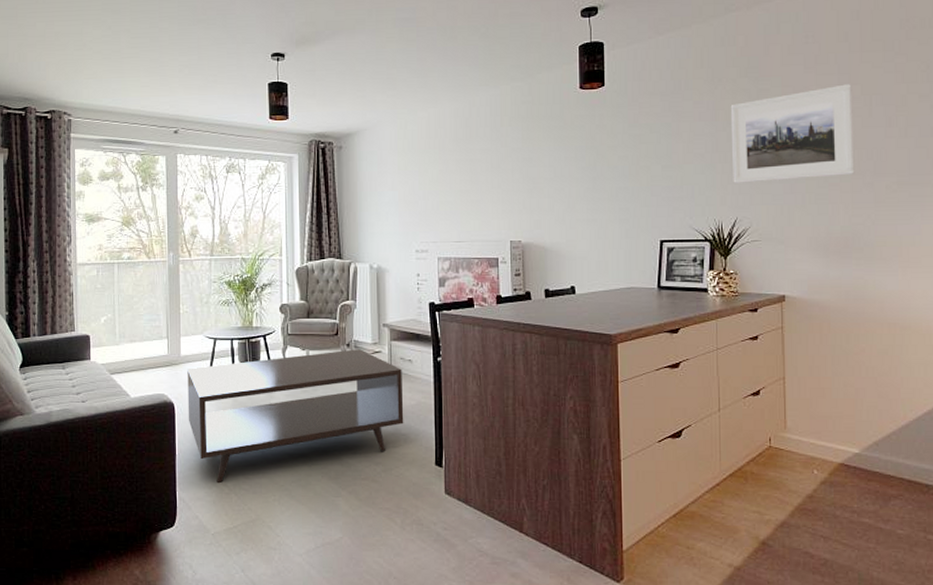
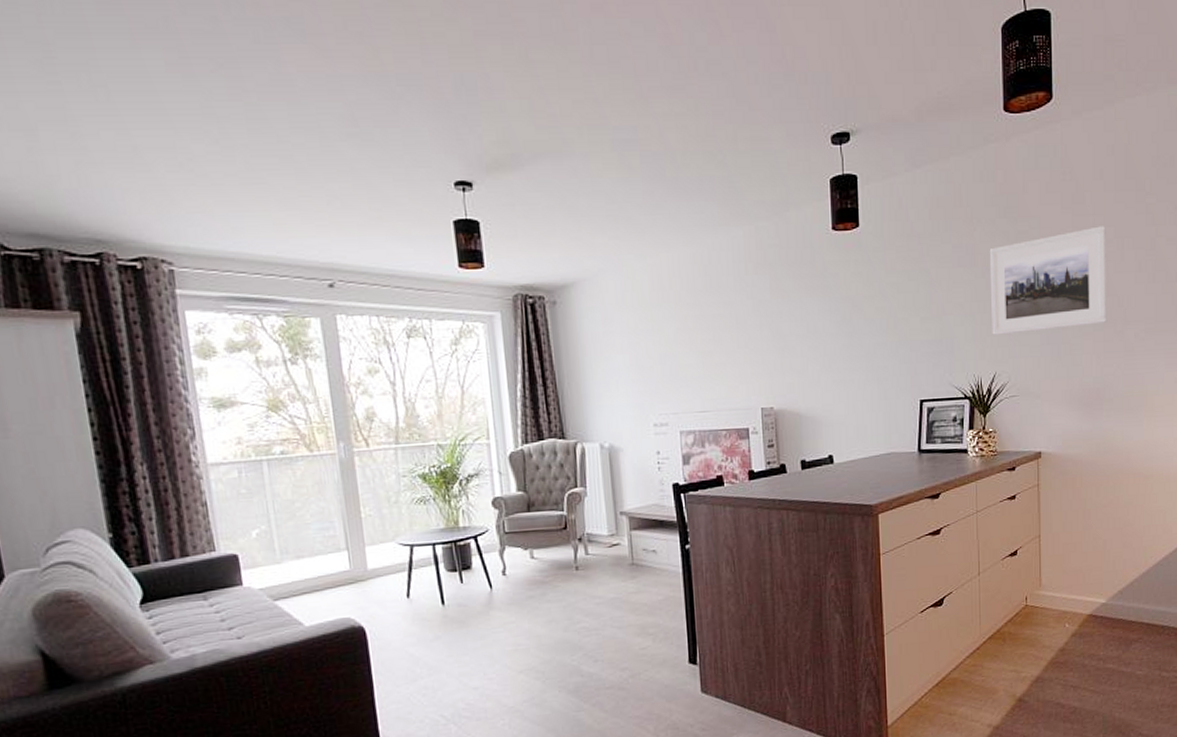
coffee table: present [187,349,404,483] -> none [378,543,651,714]

